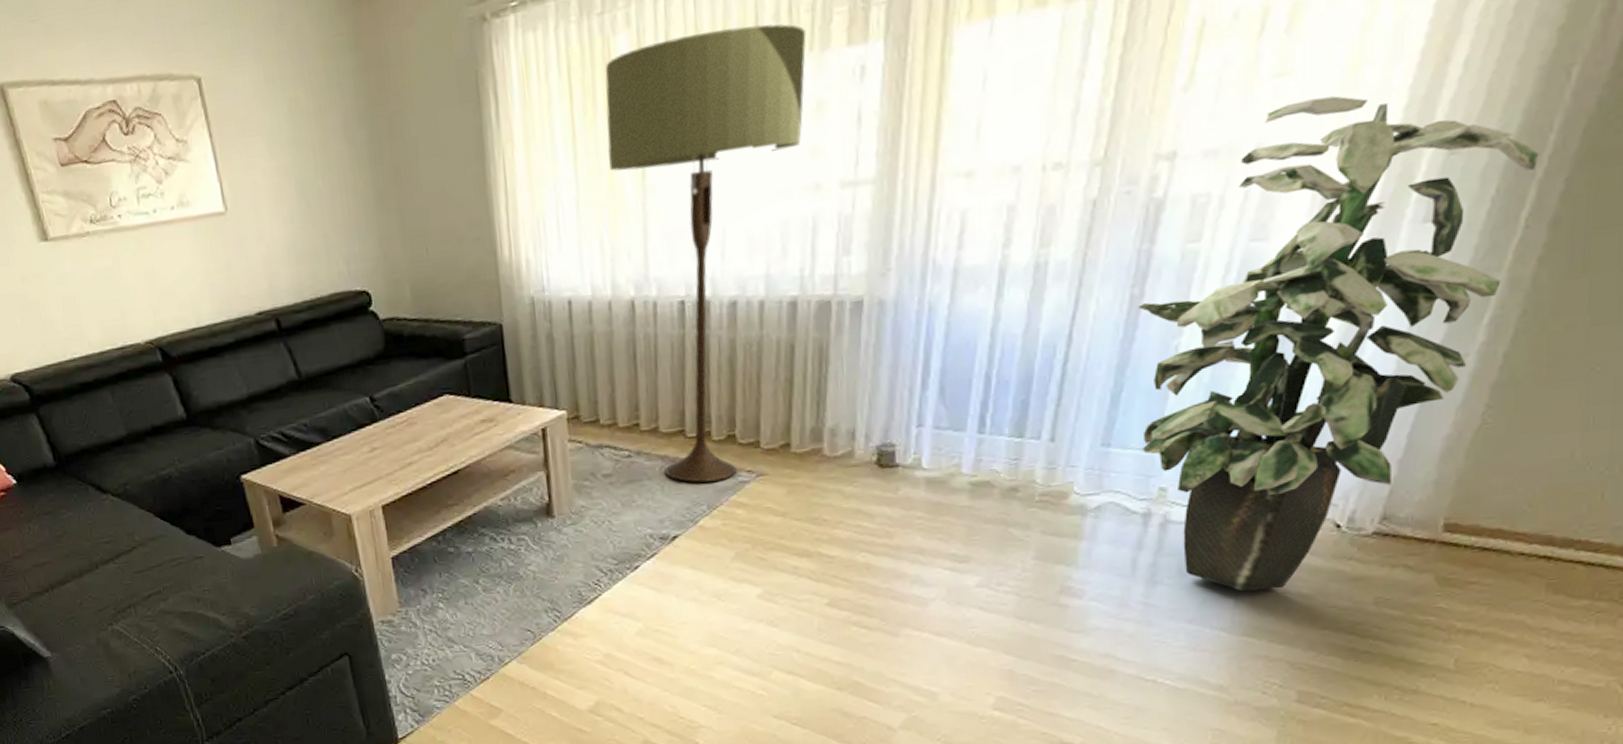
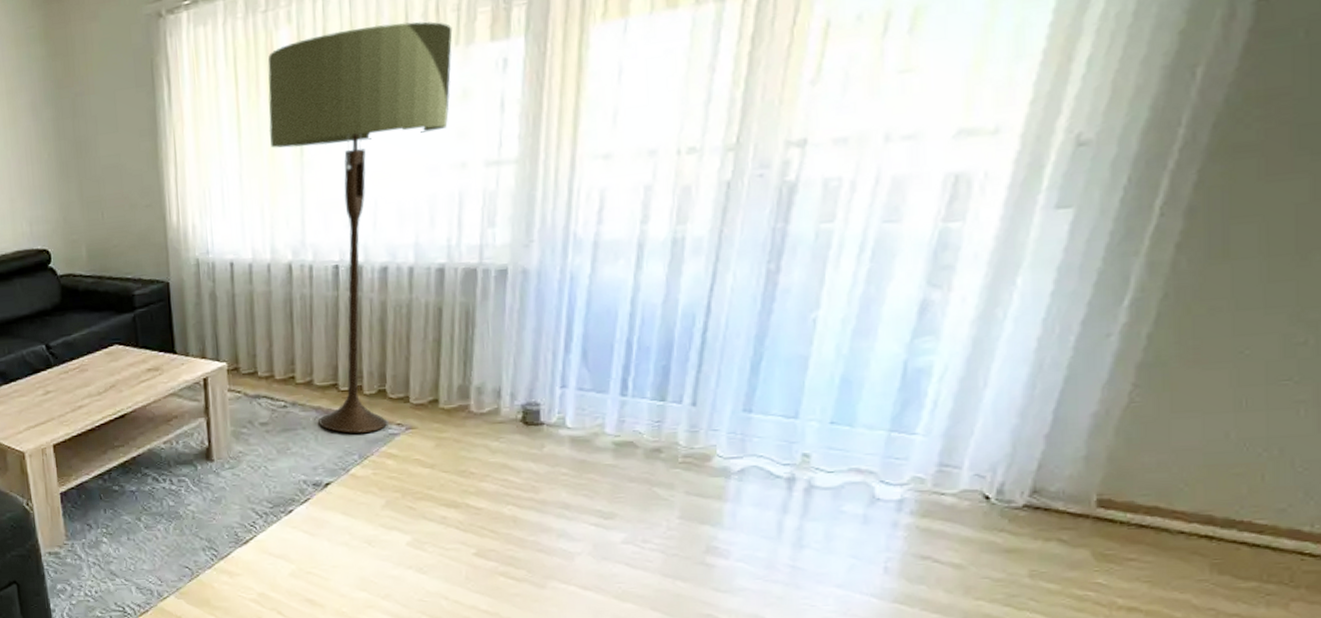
indoor plant: present [1138,96,1540,592] -> none [775,91,1170,559]

